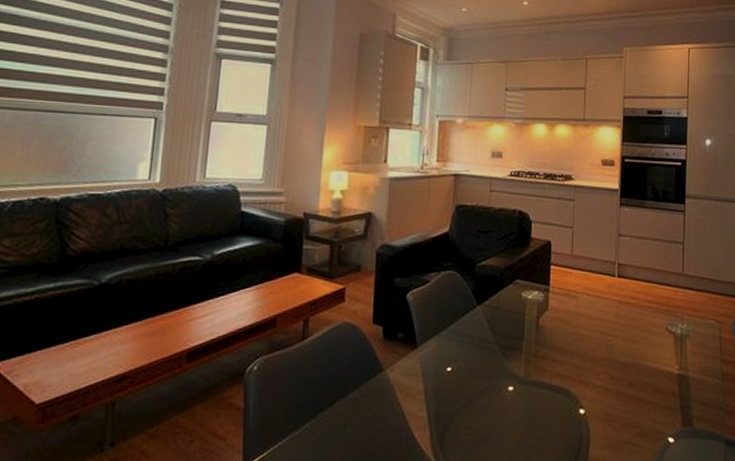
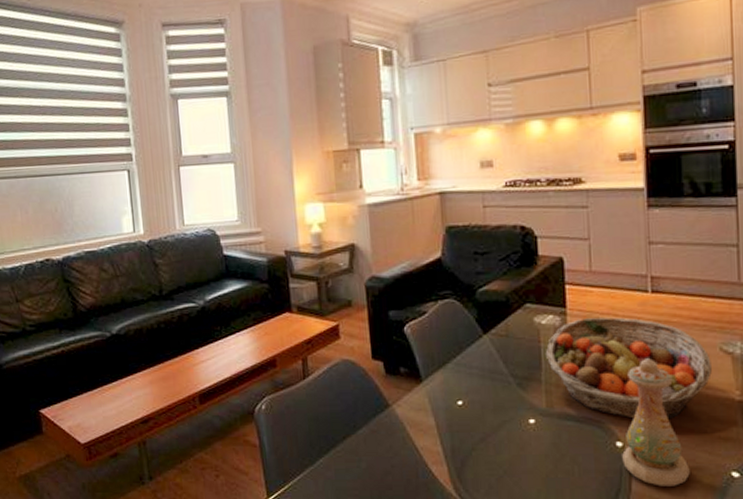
fruit basket: none [528,296,659,389] -> present [545,317,712,420]
vase: none [583,334,636,451] -> present [622,358,690,486]

